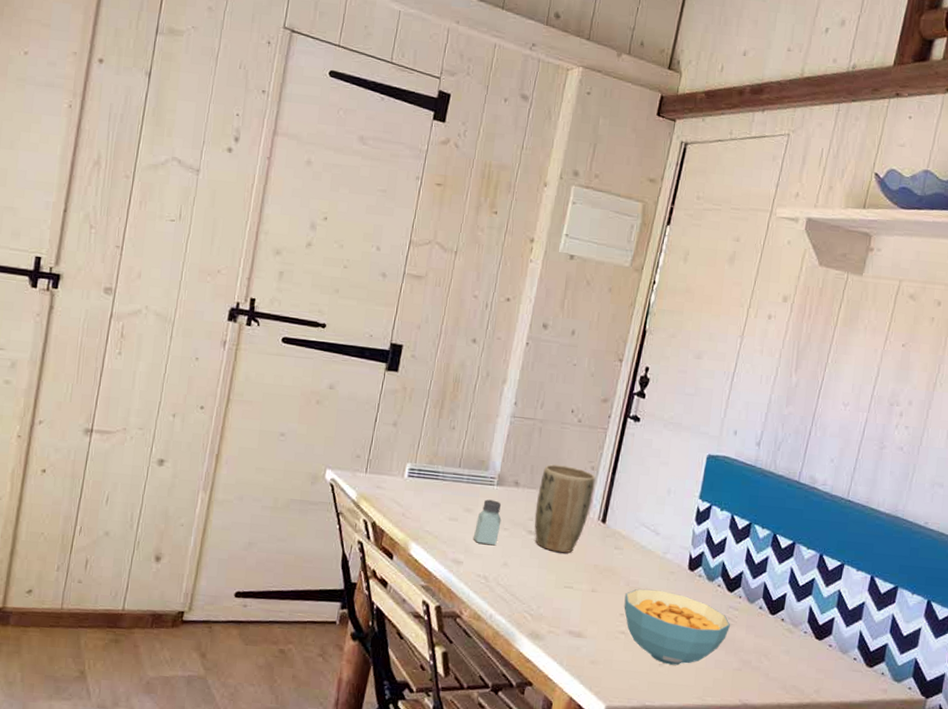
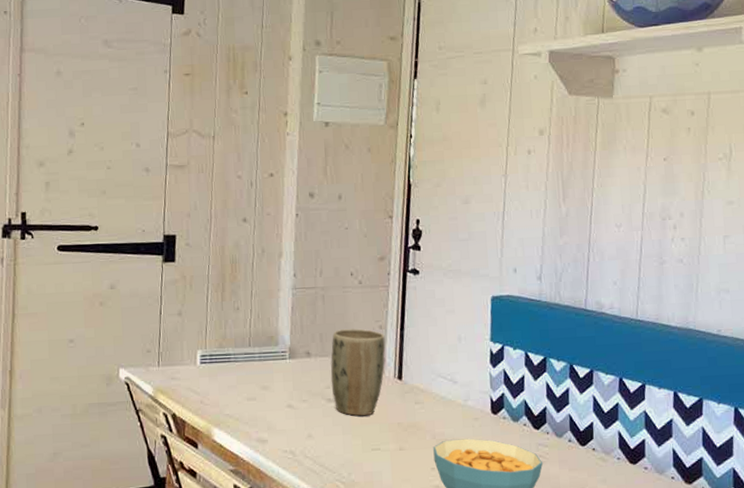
saltshaker: present [474,499,502,546] -> none [274,374,299,420]

